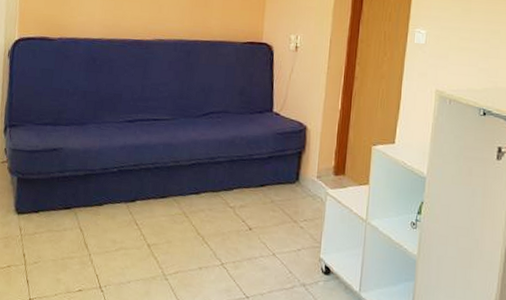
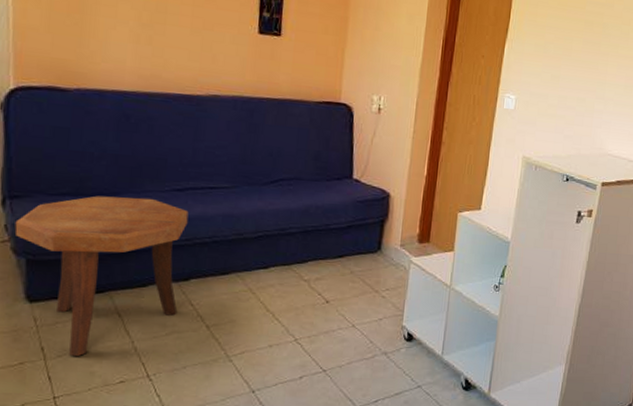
side table: none [11,125,137,265] -> present [14,195,189,357]

